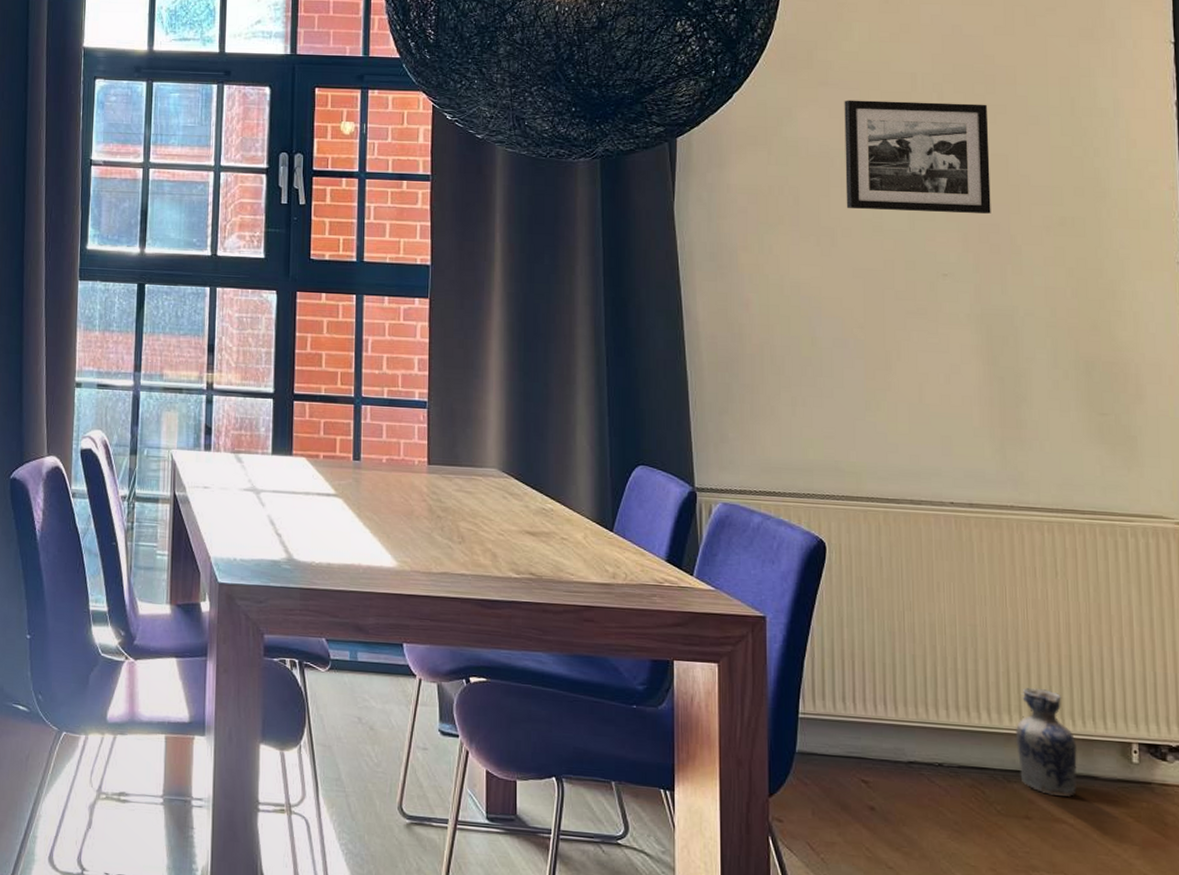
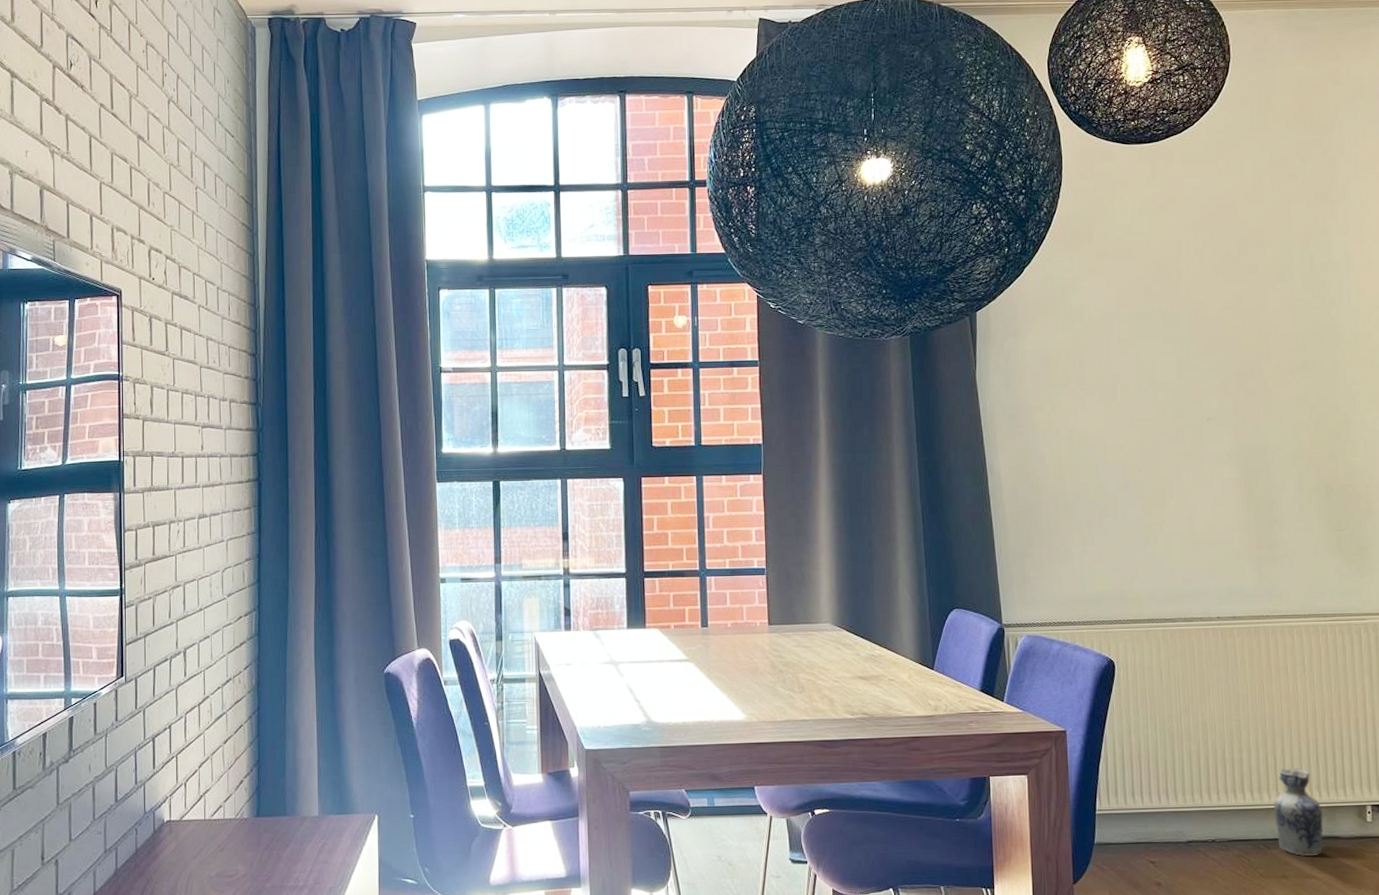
picture frame: present [844,100,991,214] -> none [1120,265,1246,366]

